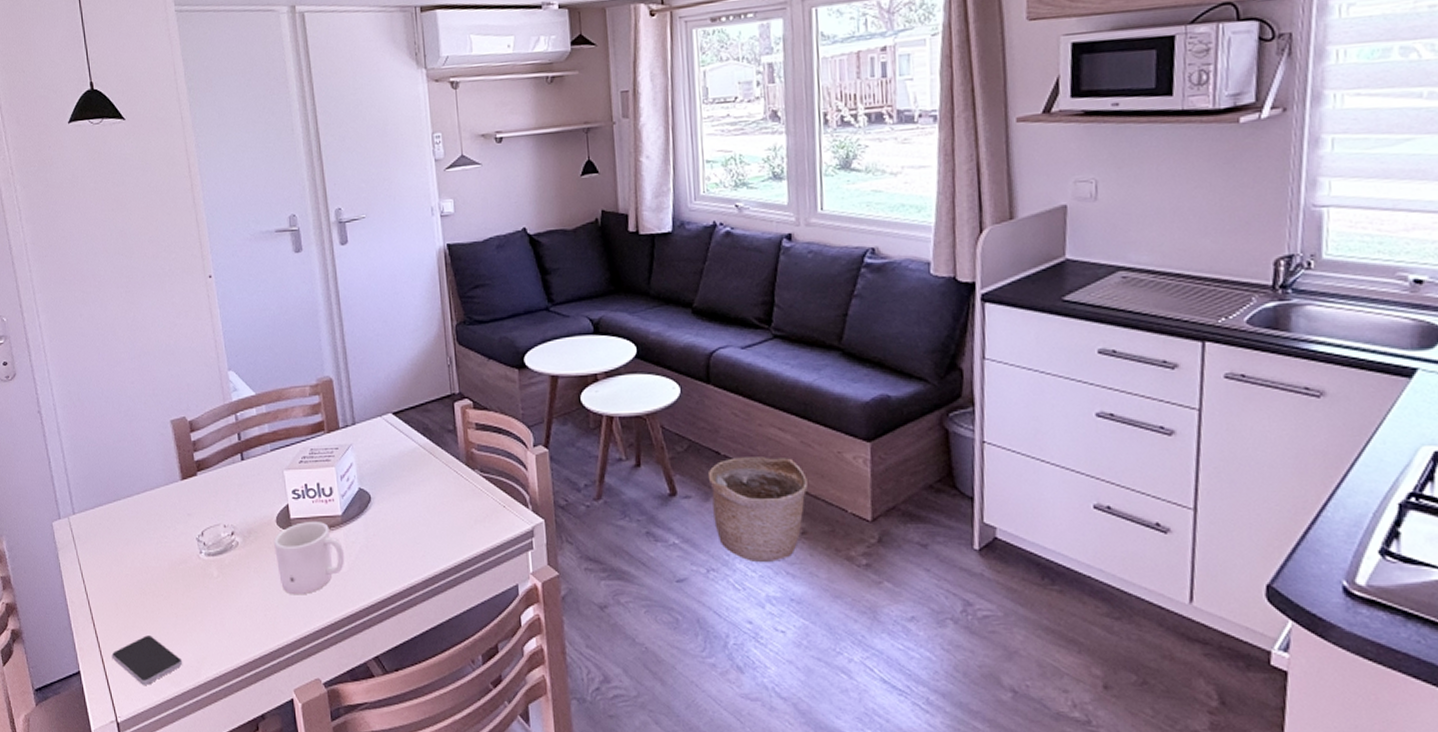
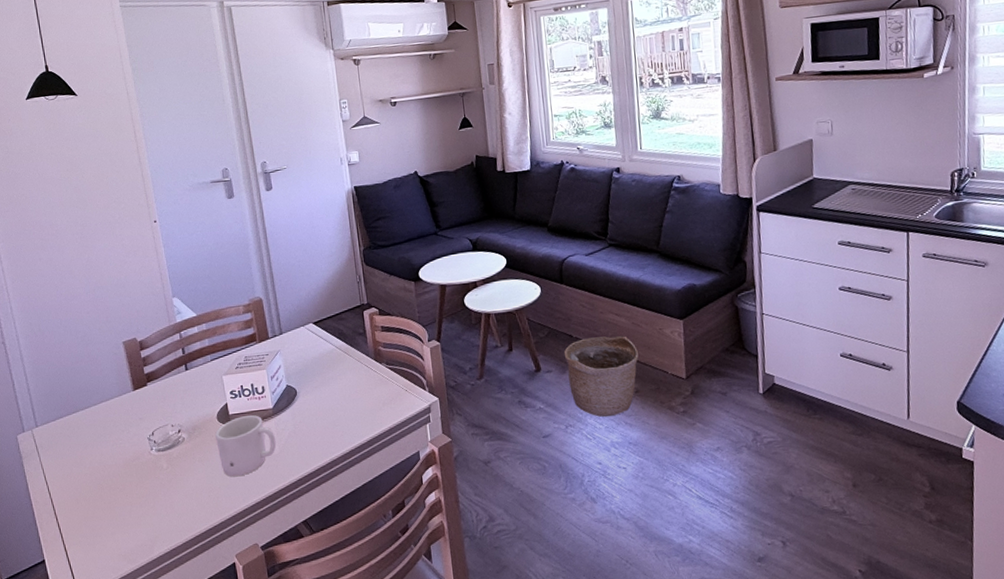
mobile phone: present [111,635,183,685] -> none [73,523,138,565]

